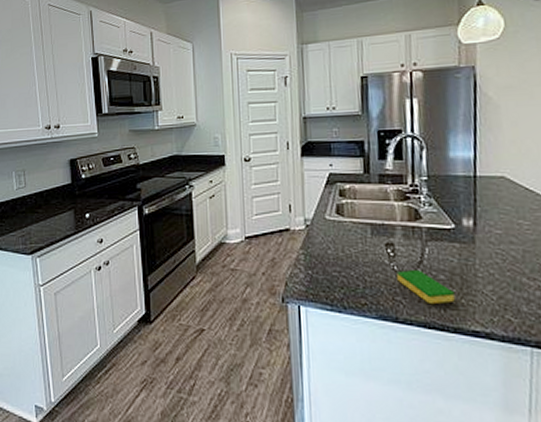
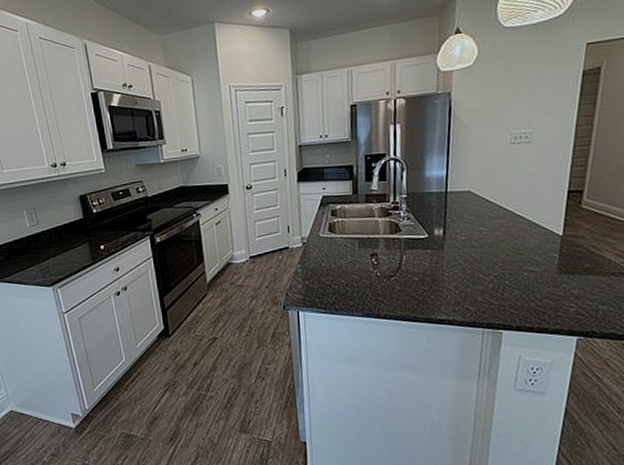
dish sponge: present [397,270,455,303] -> none [379,274,426,301]

